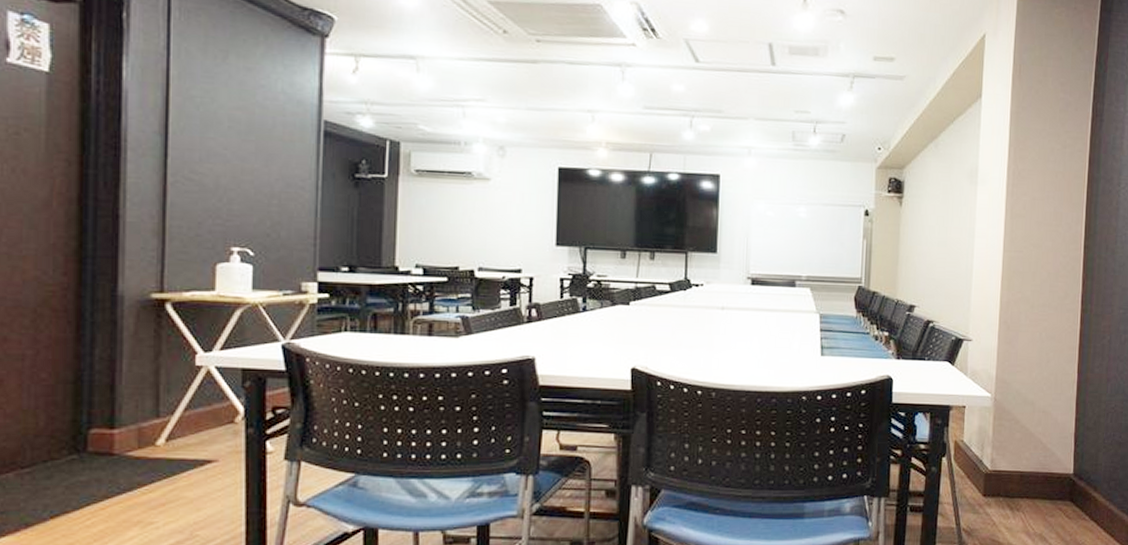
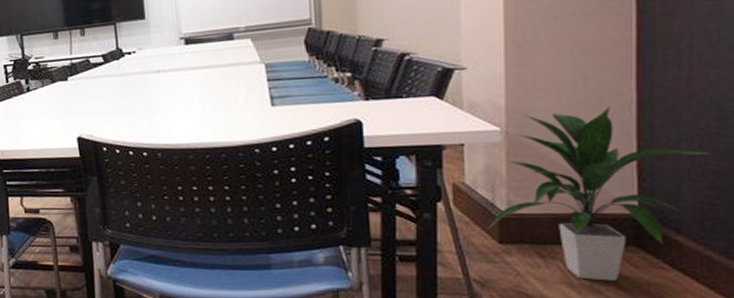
indoor plant: none [977,384,1115,530] -> present [488,107,708,281]

